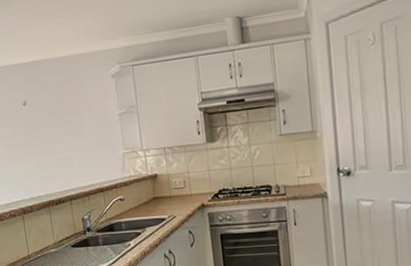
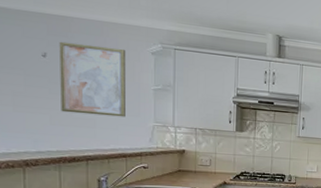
wall art: none [34,79,97,156] -> present [59,41,125,117]

